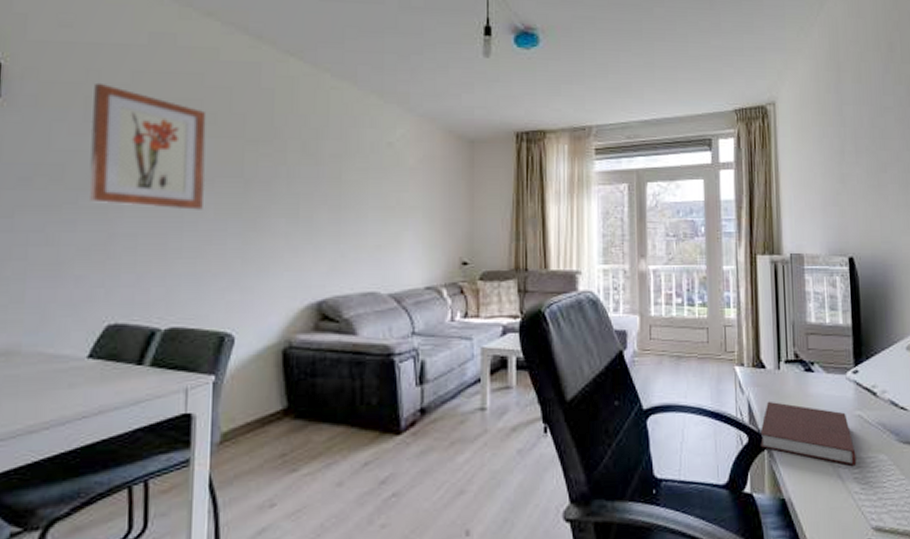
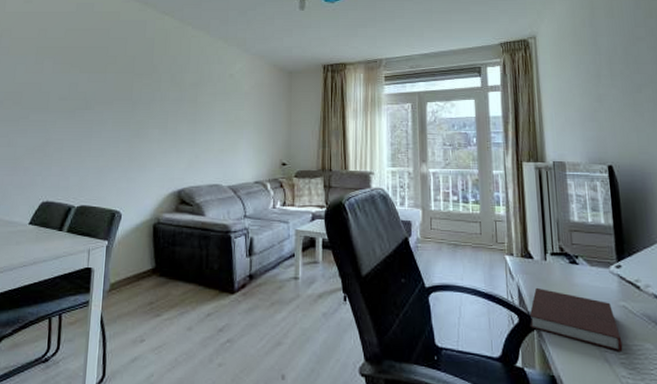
wall art: present [89,82,207,210] -> none [36,38,110,123]

